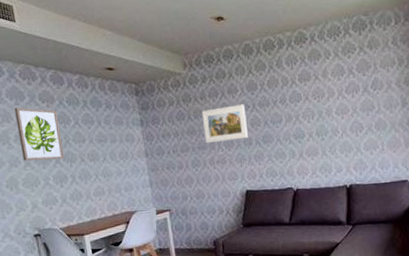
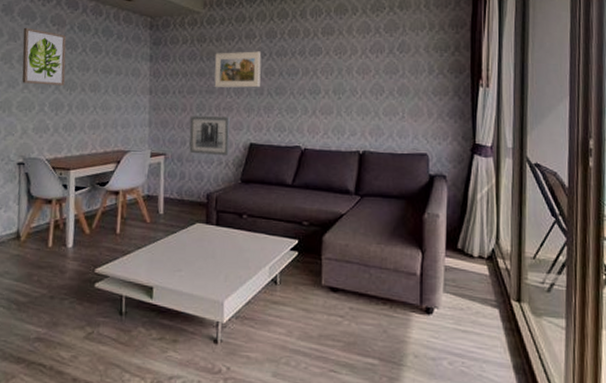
wall art: none [187,169,228,207] -> present [189,116,230,157]

